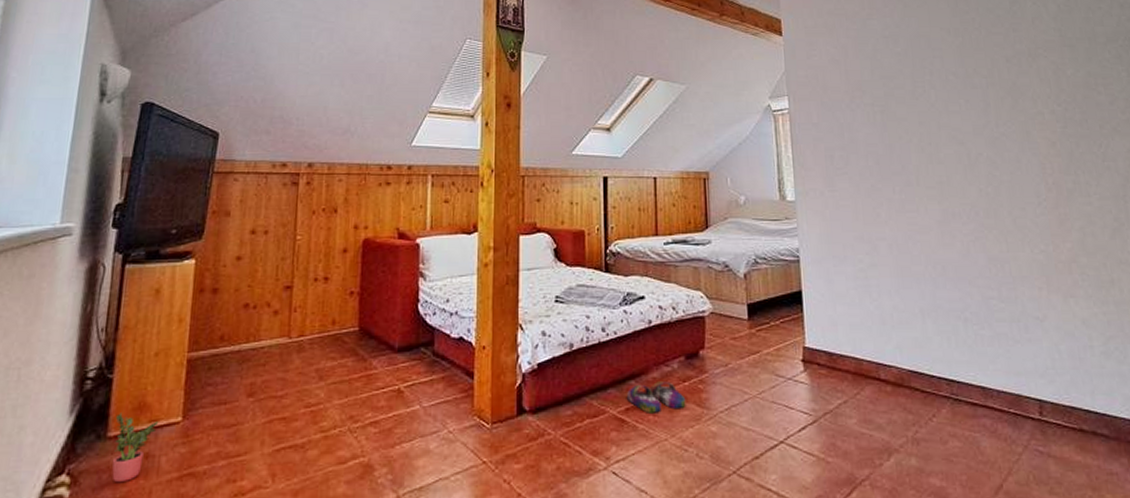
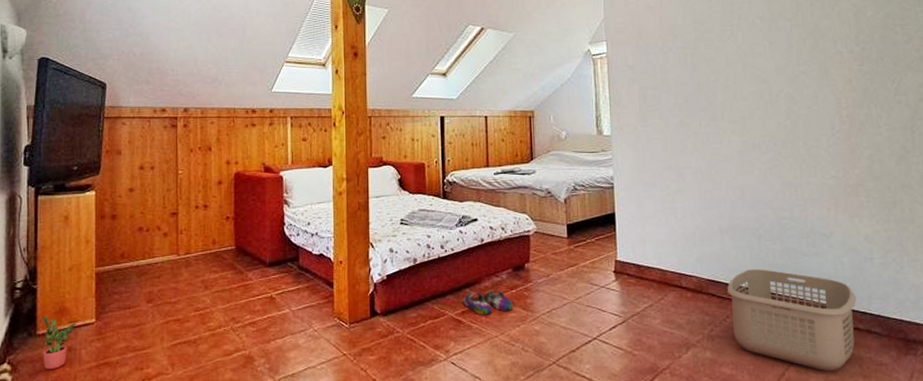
clothes hamper: none [931,358,1080,482] -> present [726,269,857,371]

